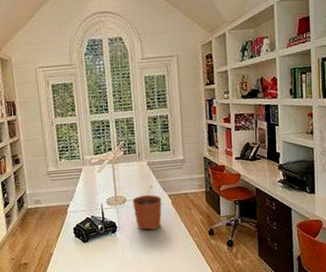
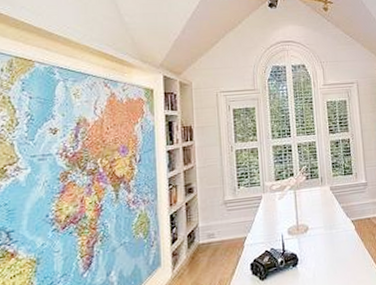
plant pot: present [132,185,162,231] -> none [315,211,346,261]

